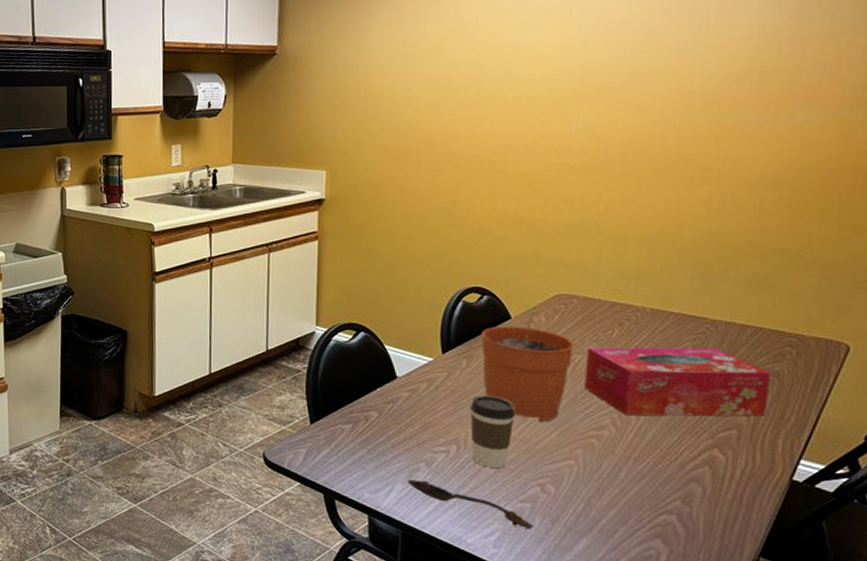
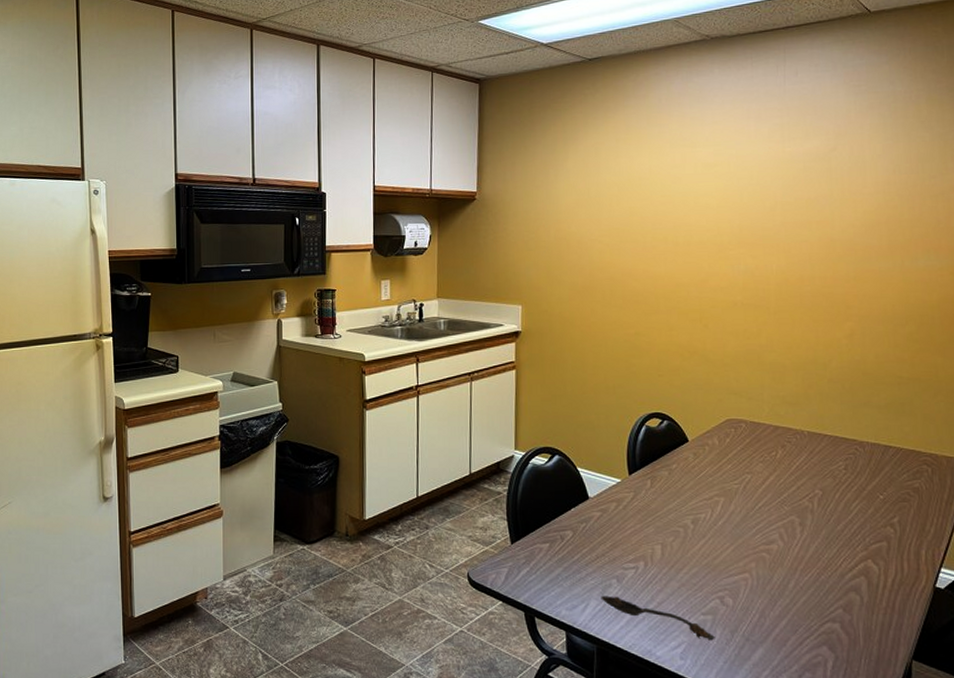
coffee cup: present [470,396,516,468] -> none [655,514,696,582]
plant pot: present [482,304,575,422] -> none [663,428,745,538]
tissue box: present [584,347,771,417] -> none [754,467,912,530]

